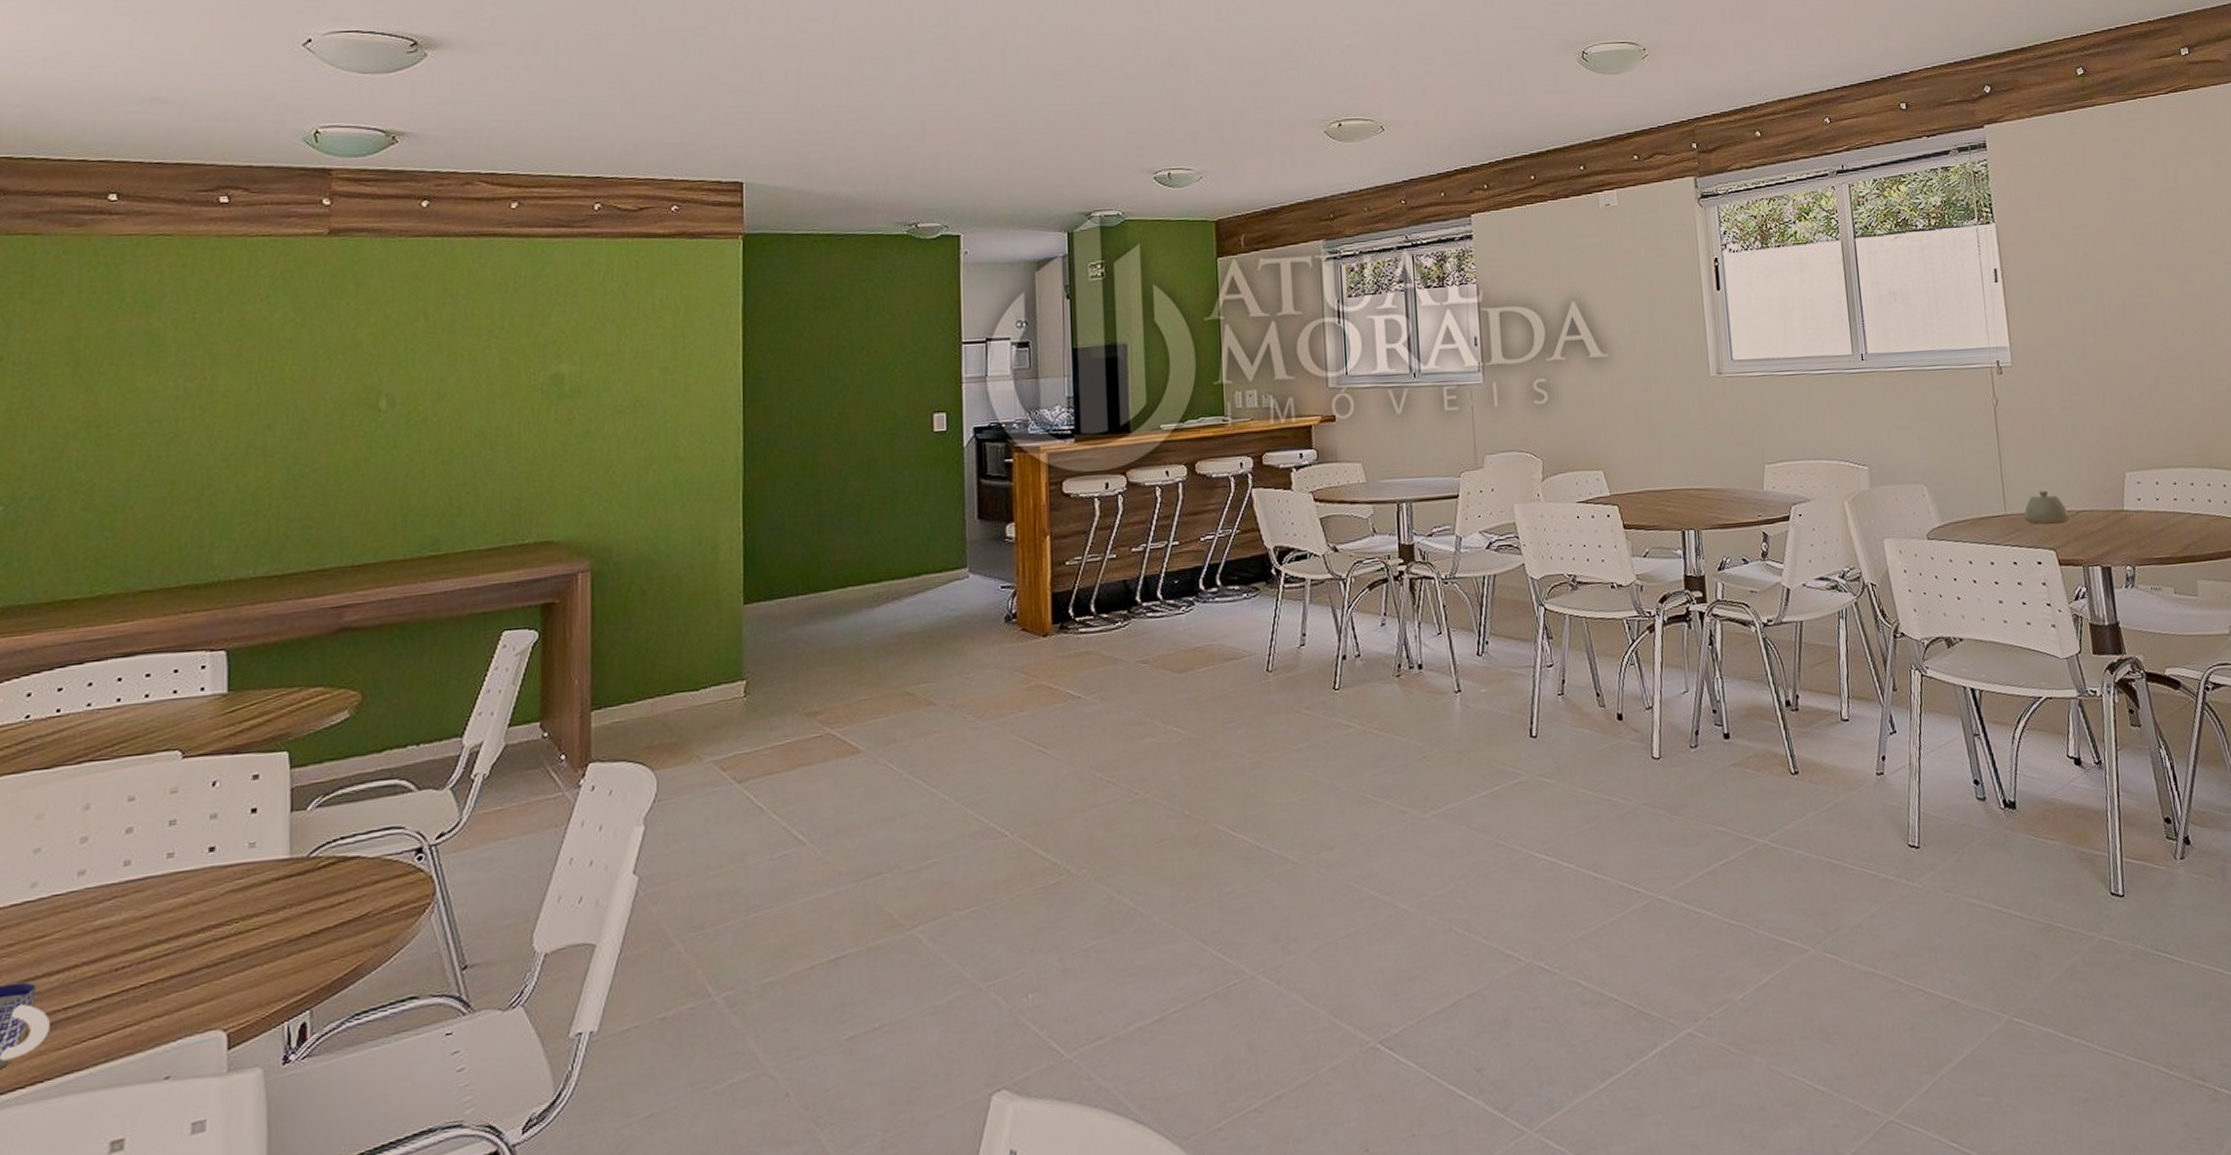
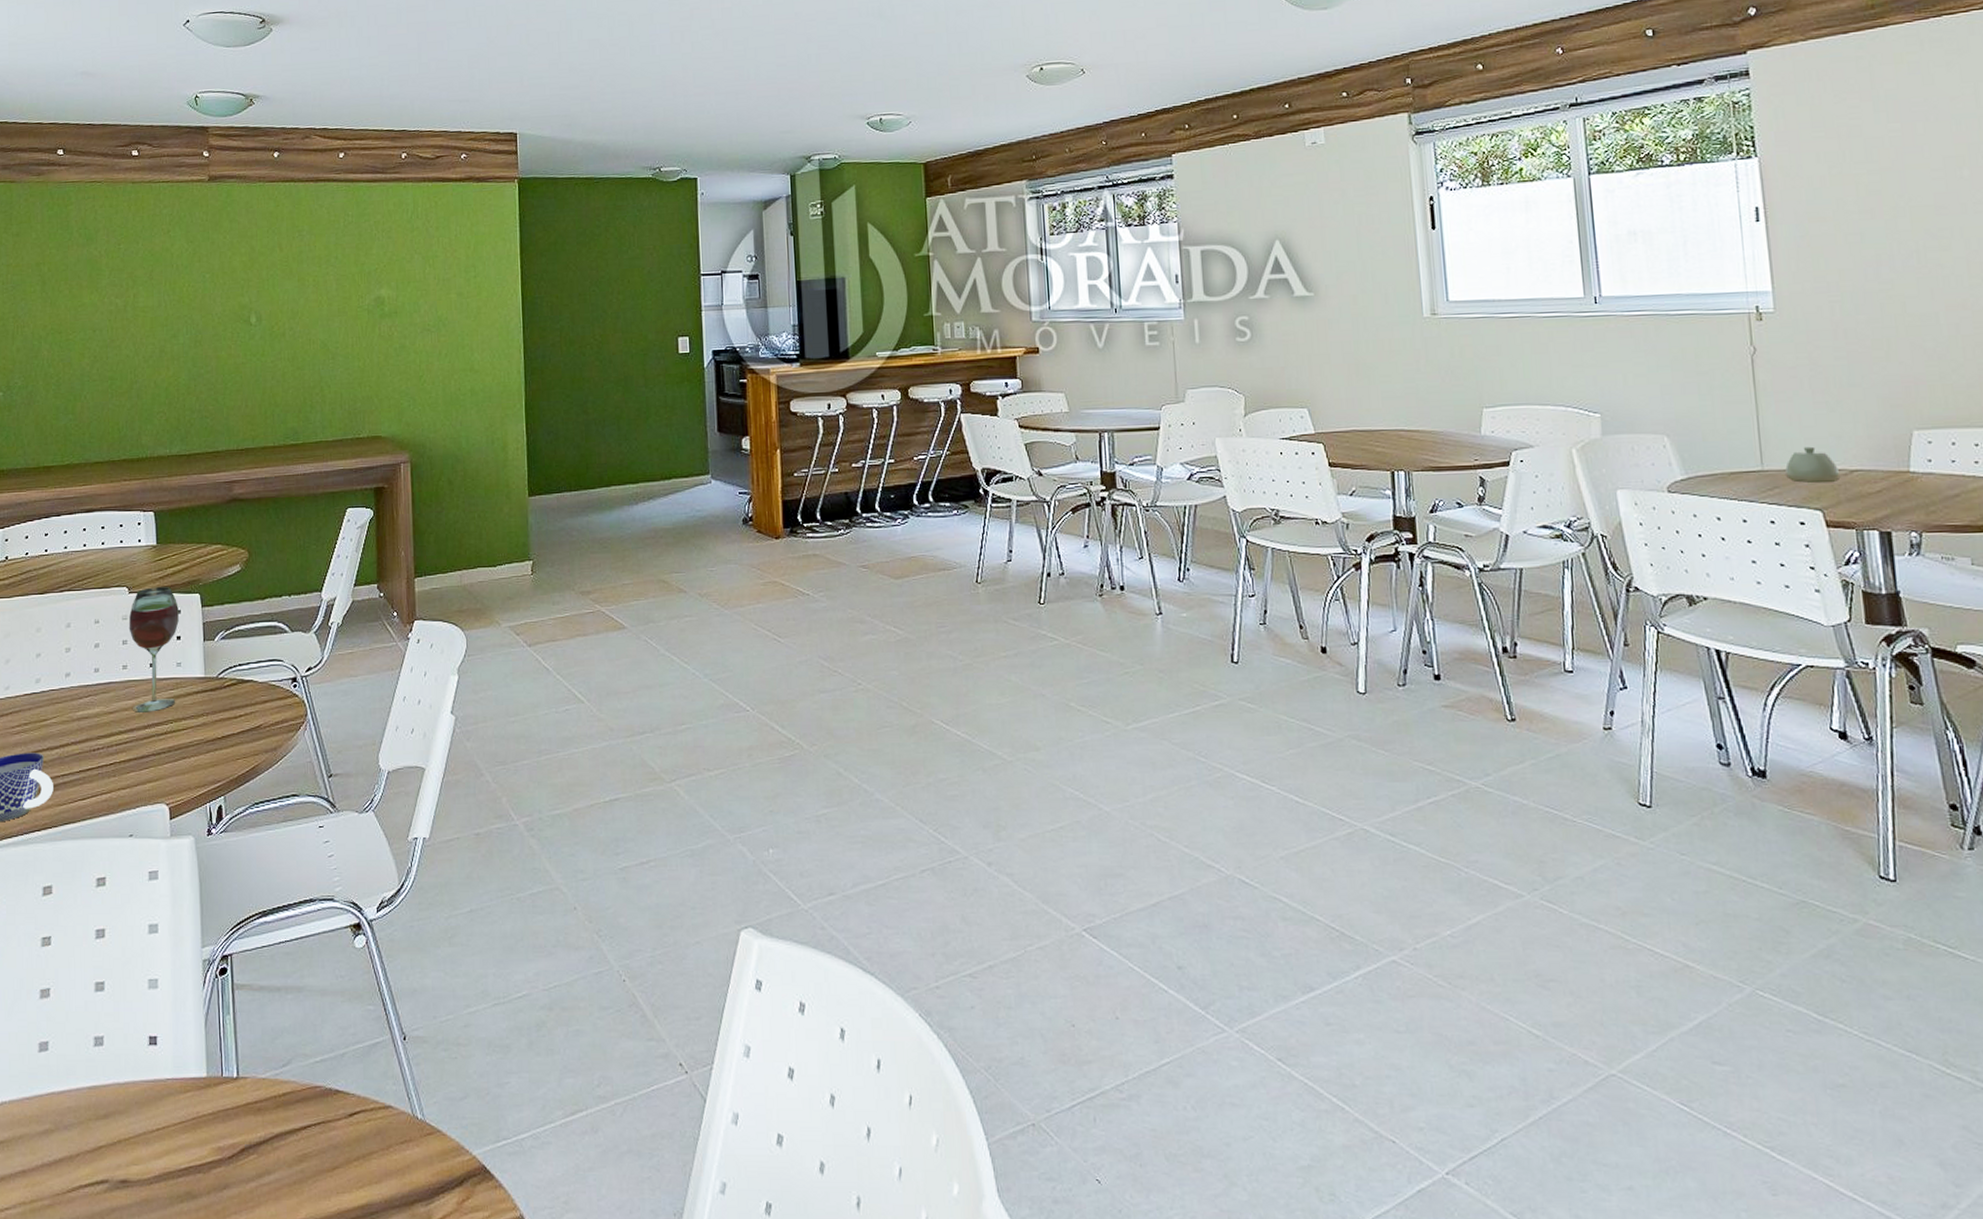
wineglass: none [179,745,256,914] -> present [128,587,179,713]

